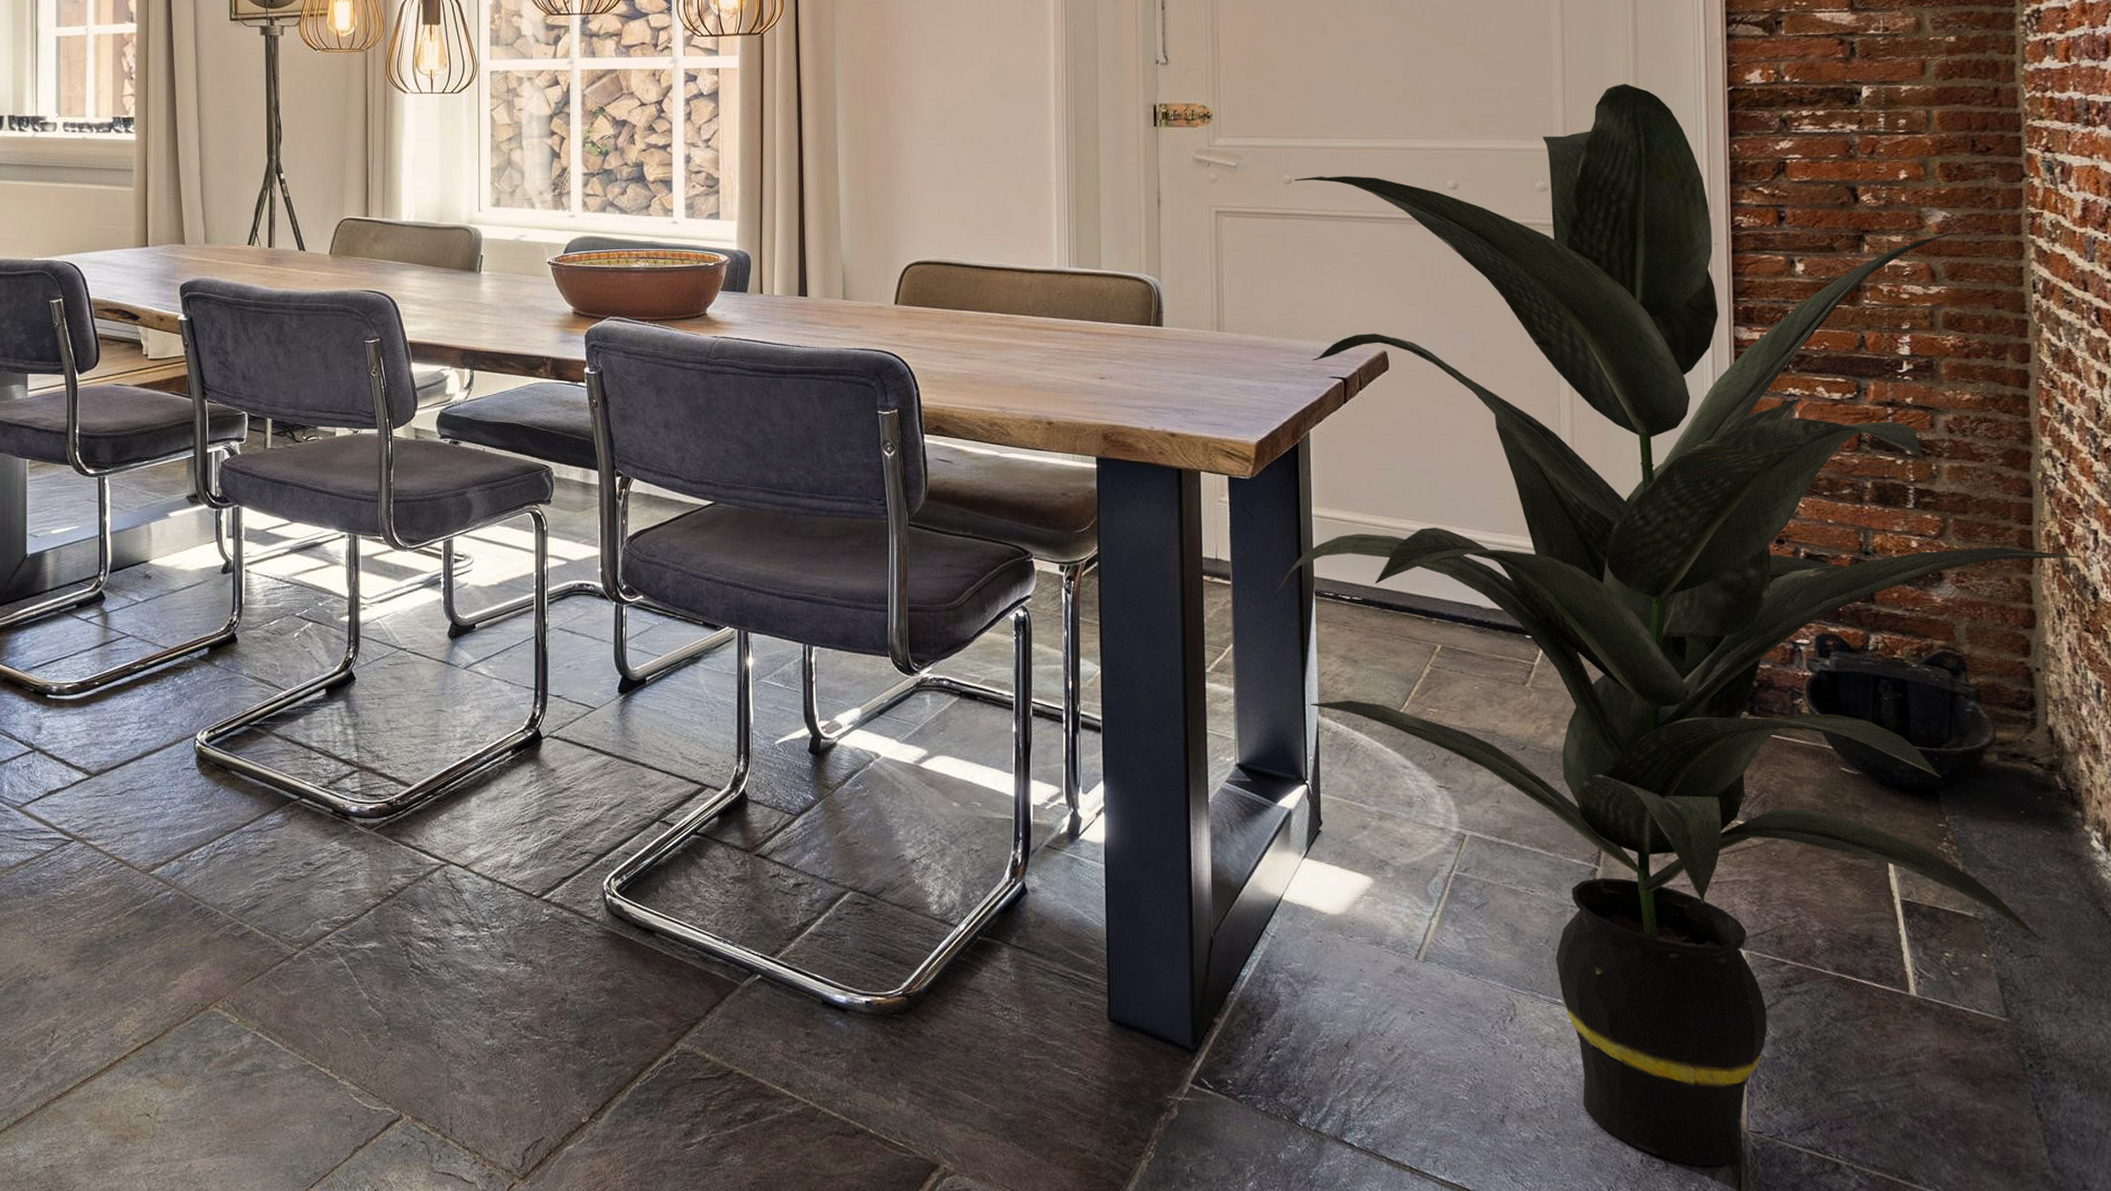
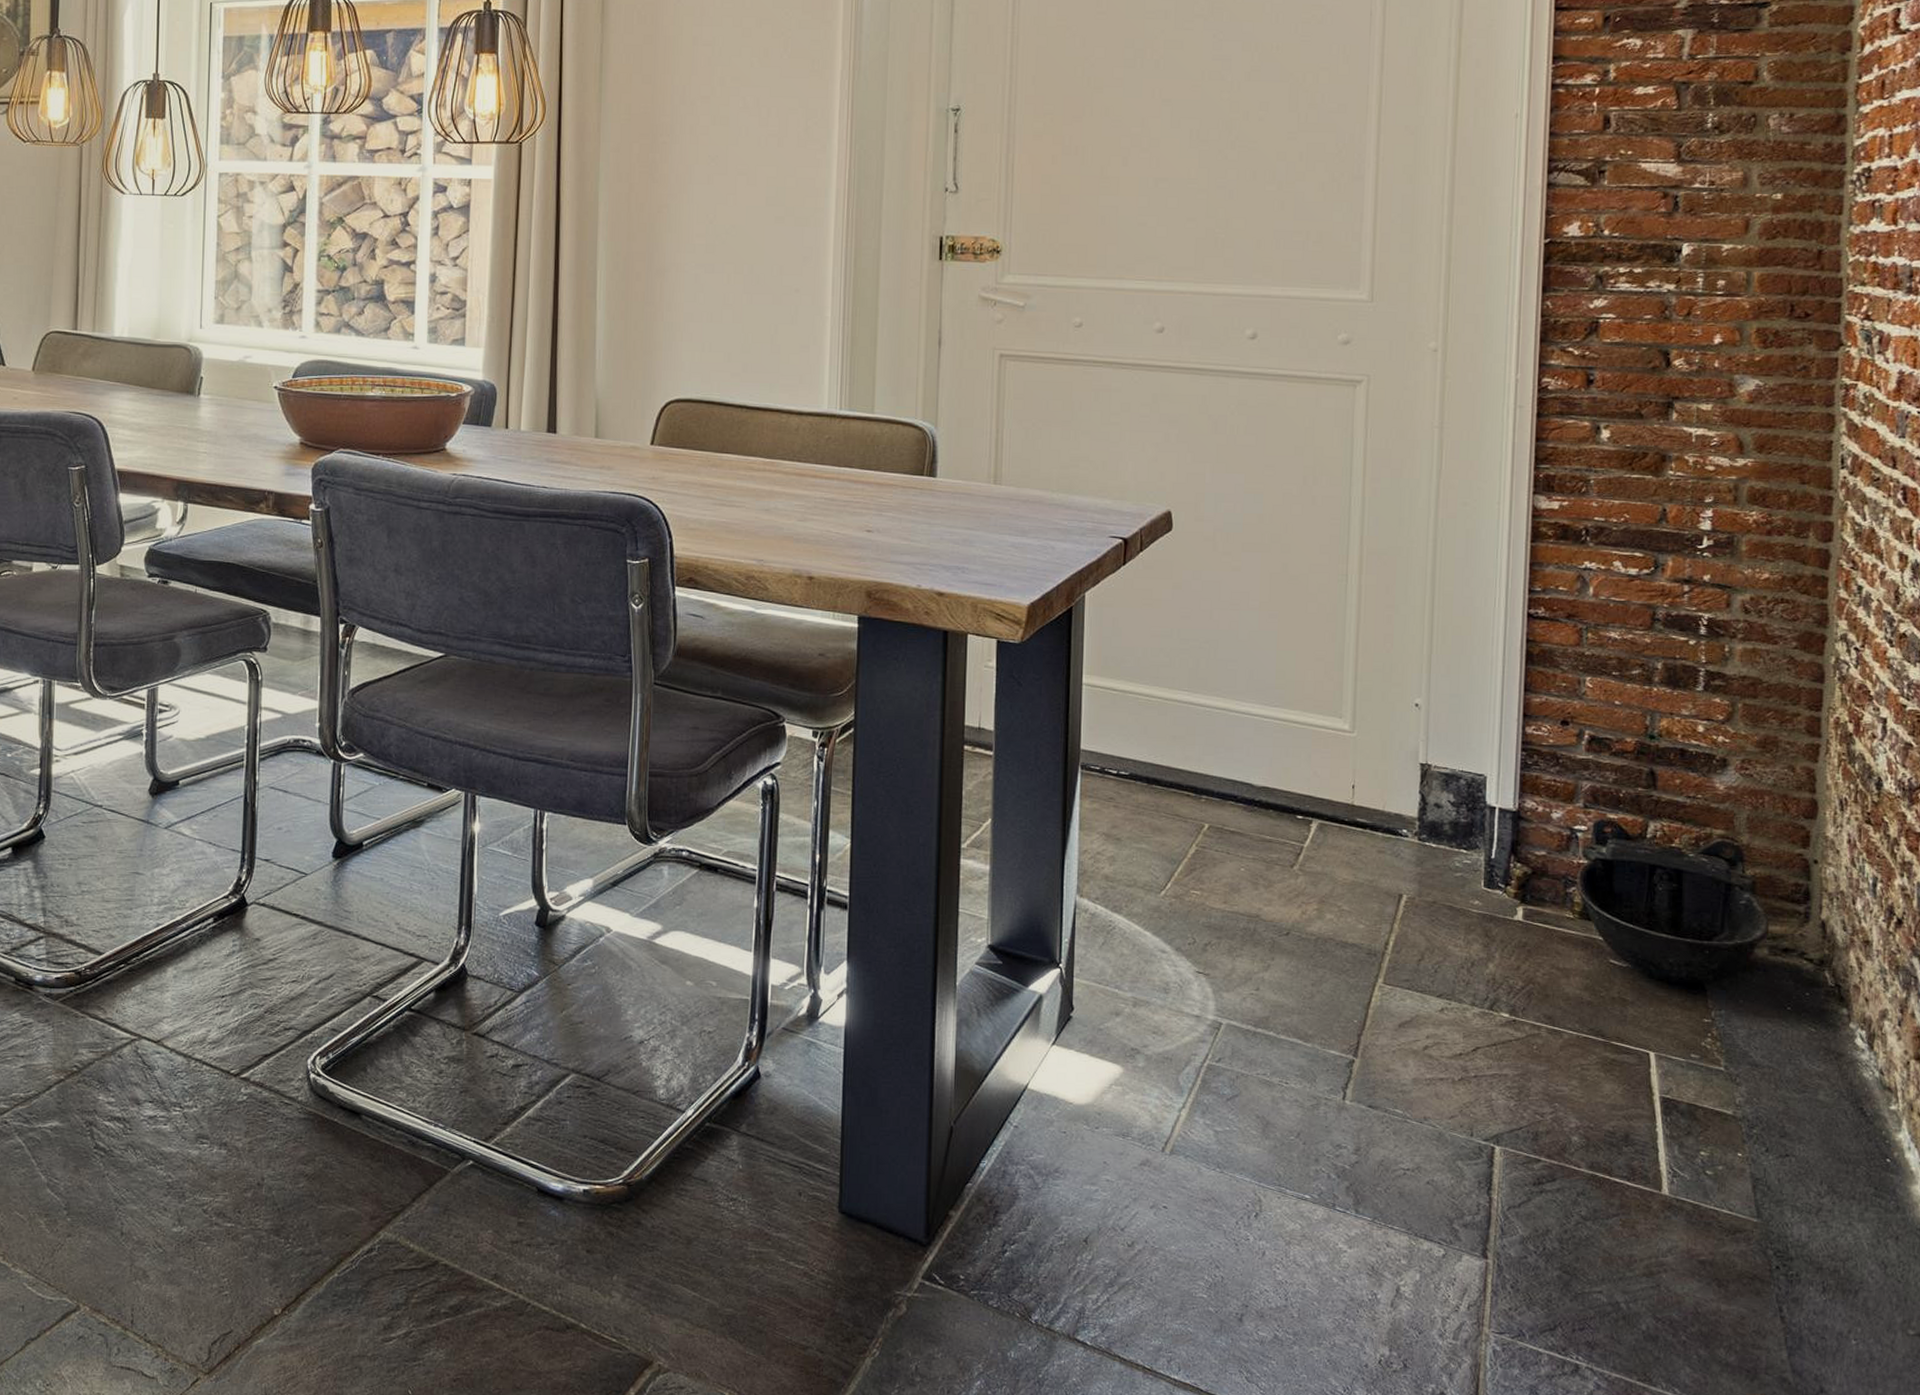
indoor plant: present [1273,84,2081,1166] -> none [1036,232,1868,1367]

